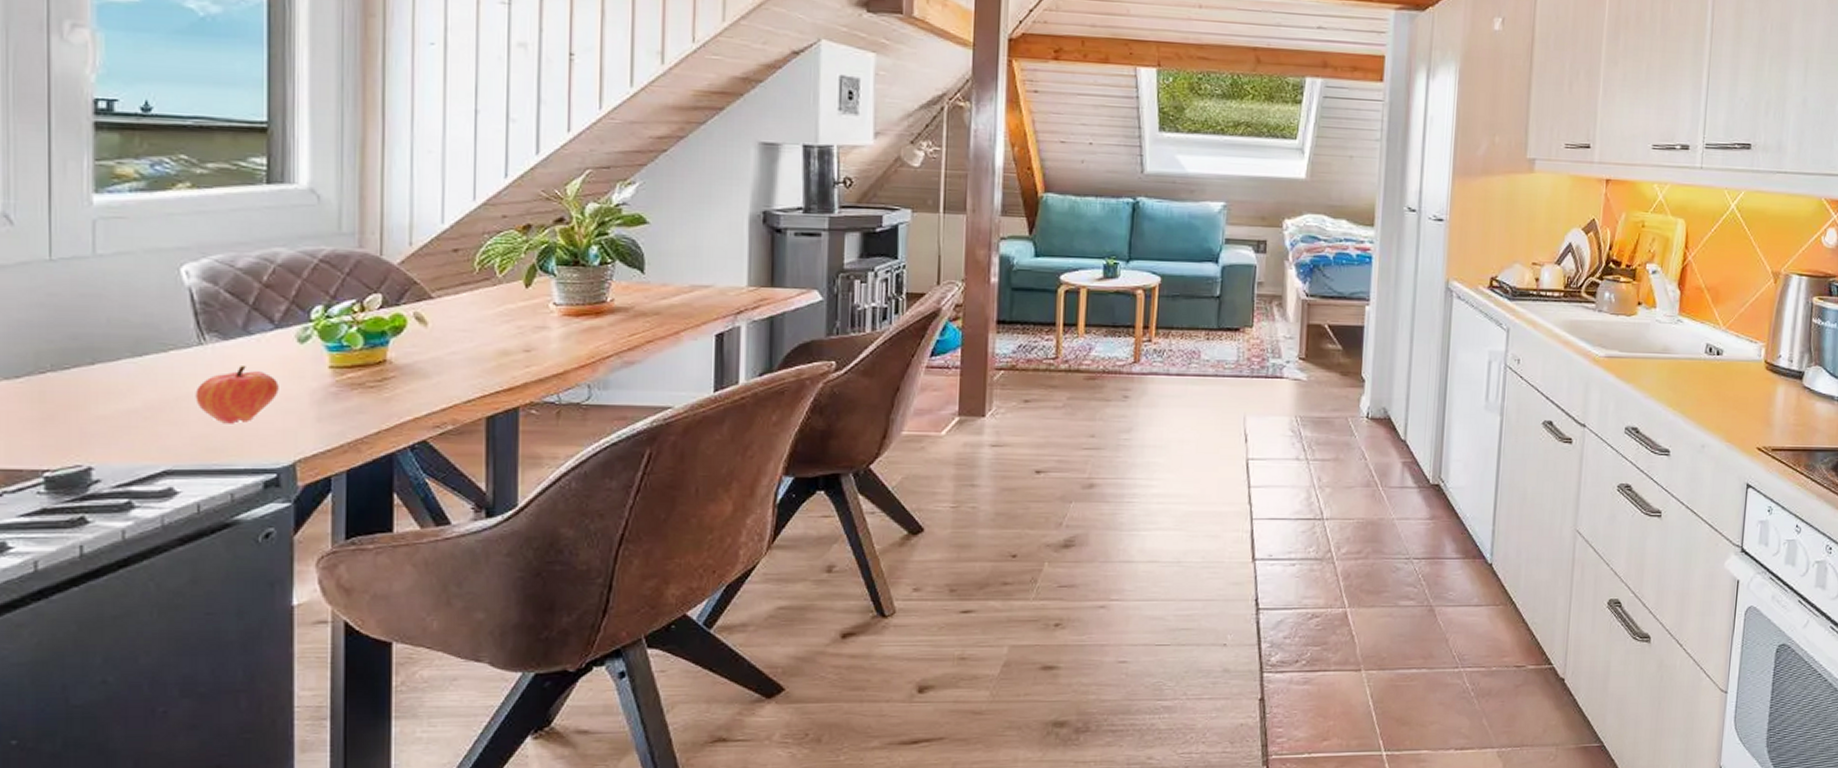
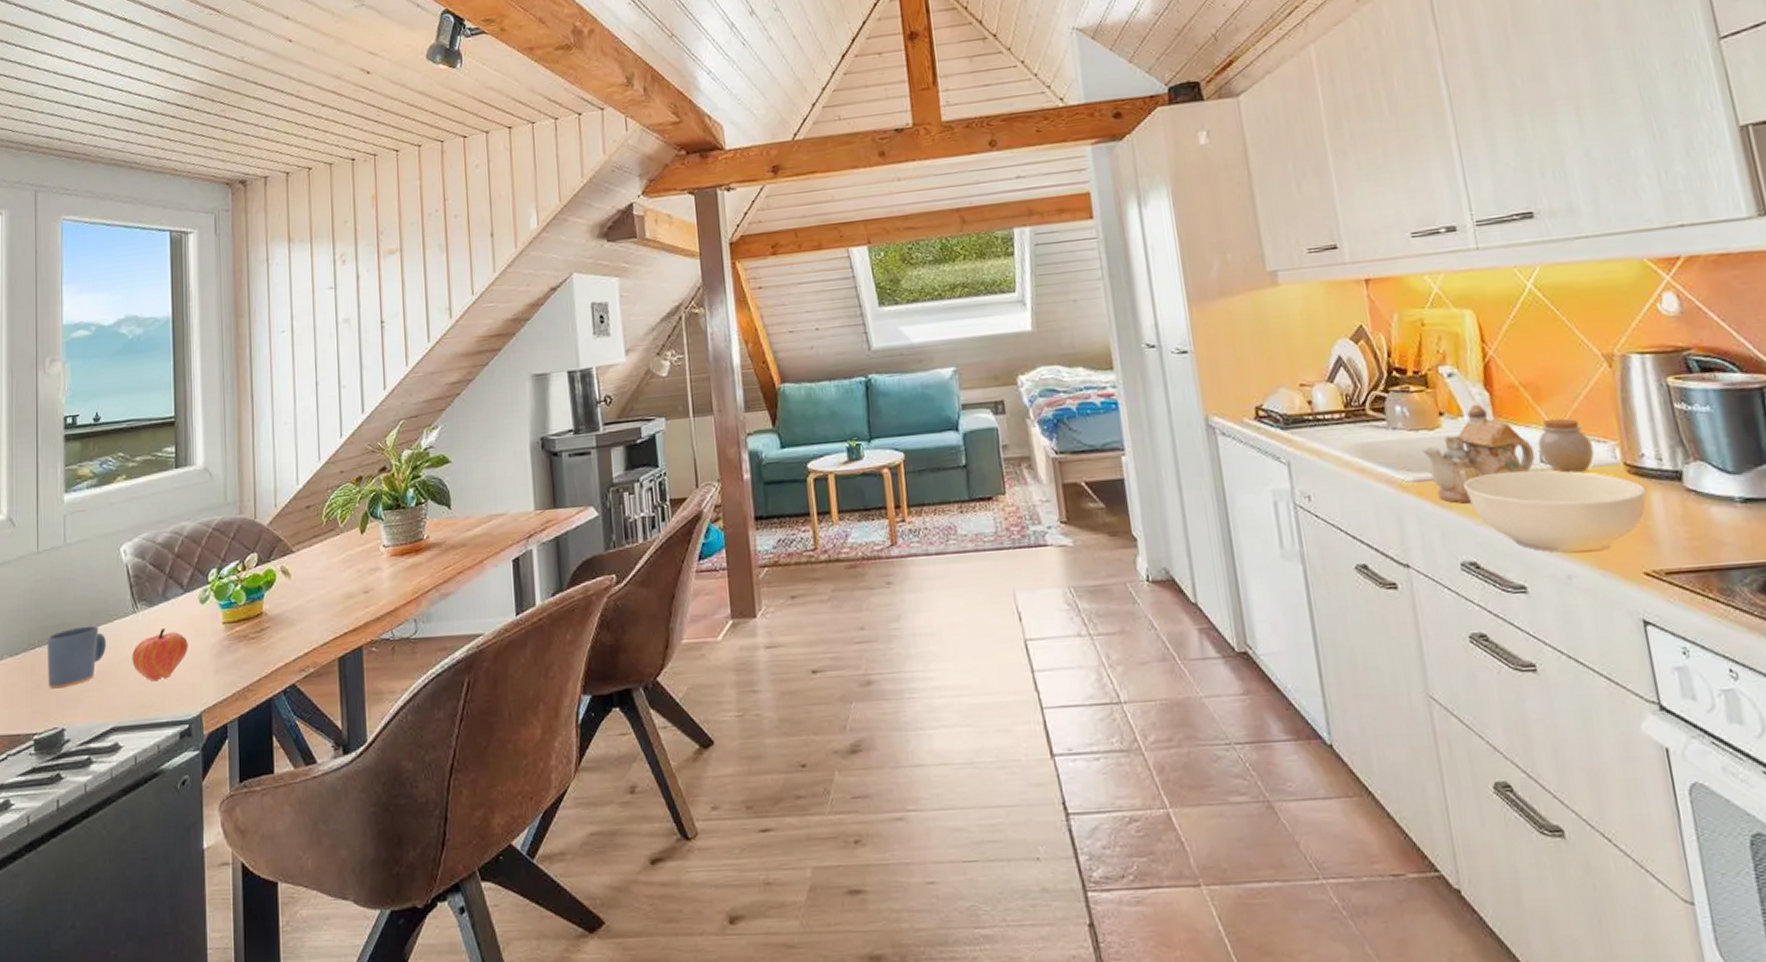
mug: none [64,353,158,422] -> present [47,625,107,689]
teapot: none [1617,299,1703,380] -> present [1422,404,1536,504]
bowl: none [1642,357,1776,428] -> present [1462,470,1647,554]
jar: none [1706,319,1747,364] -> present [1538,418,1595,473]

